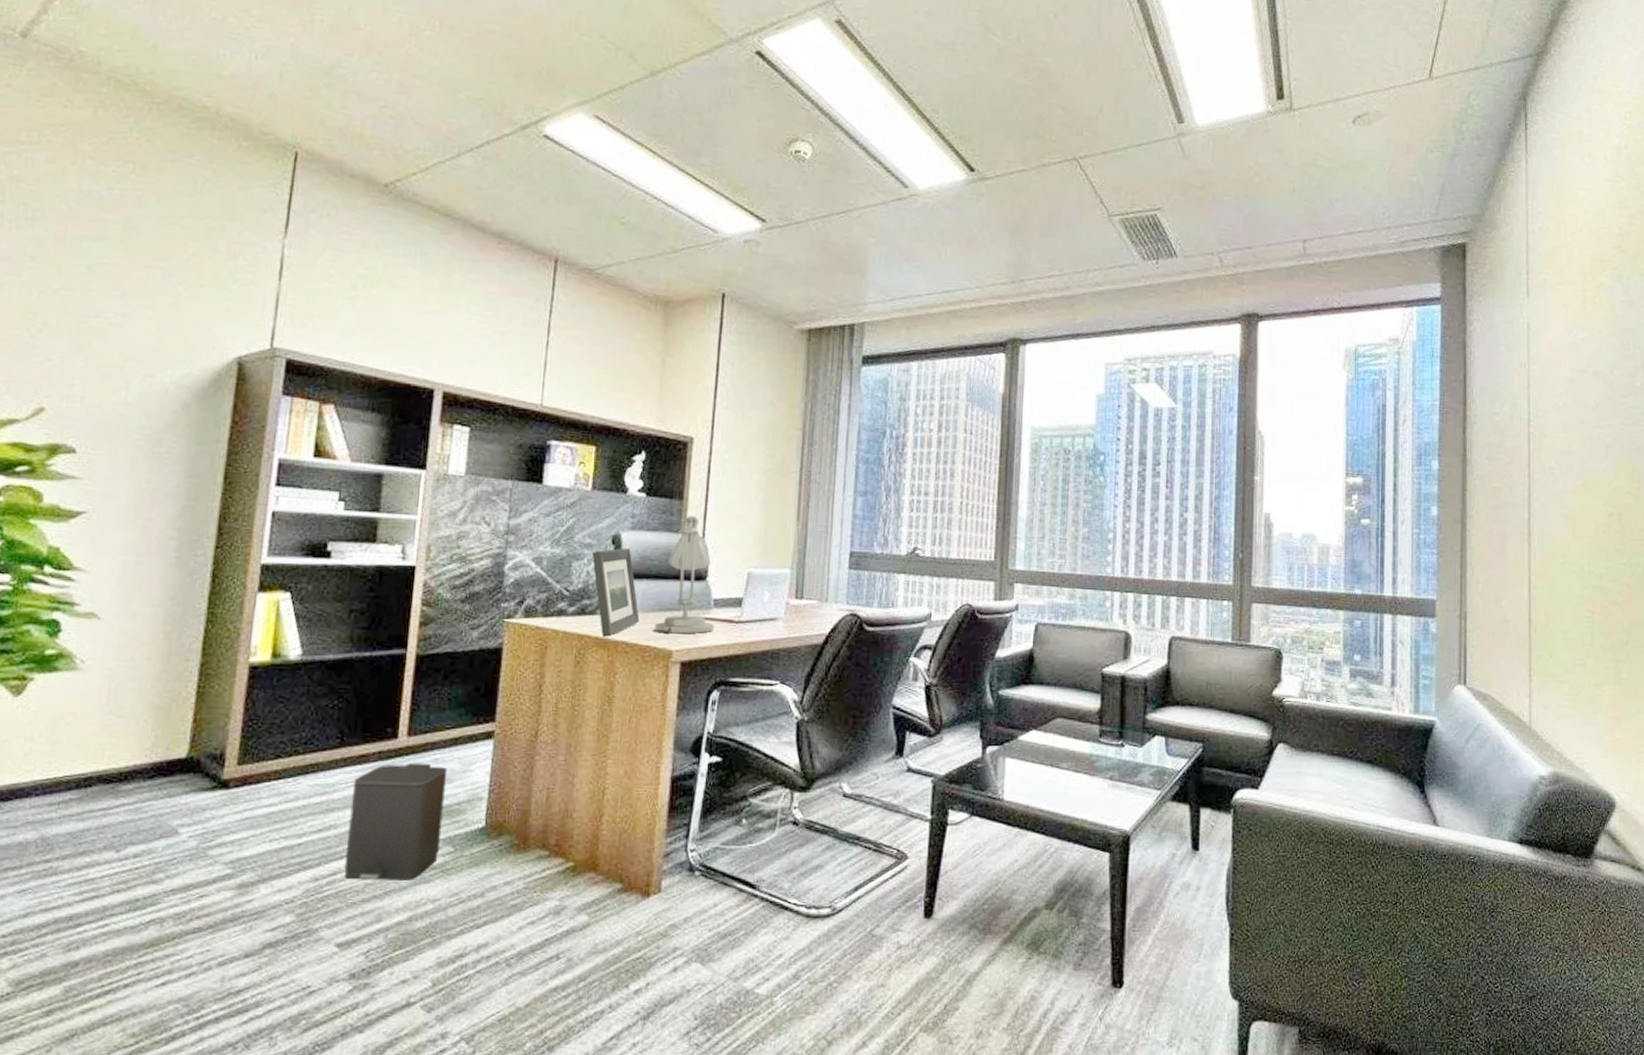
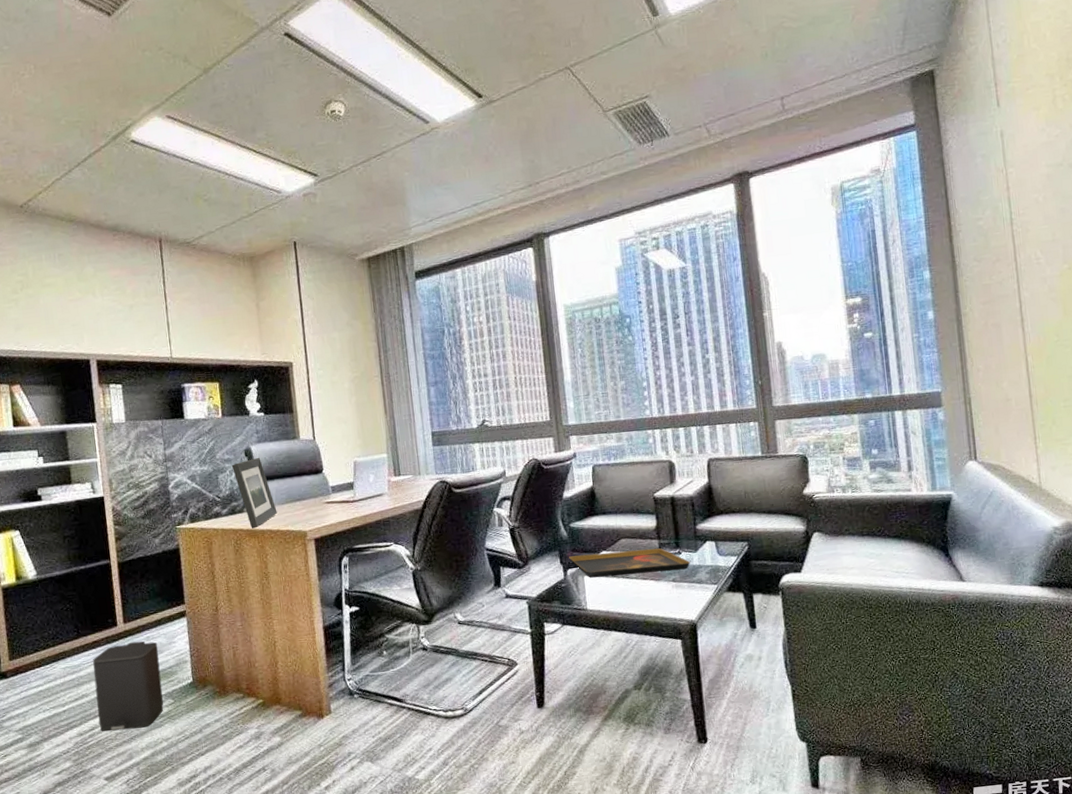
desk lamp: present [653,516,714,634] -> none [289,424,335,519]
decorative tray: none [991,731,1133,767] -> present [569,548,691,578]

